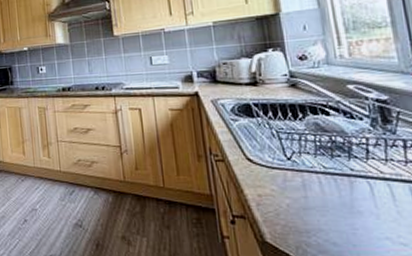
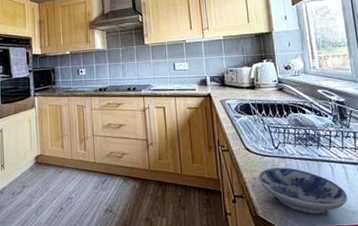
bowl: none [265,183,396,244] -> present [258,167,348,215]

